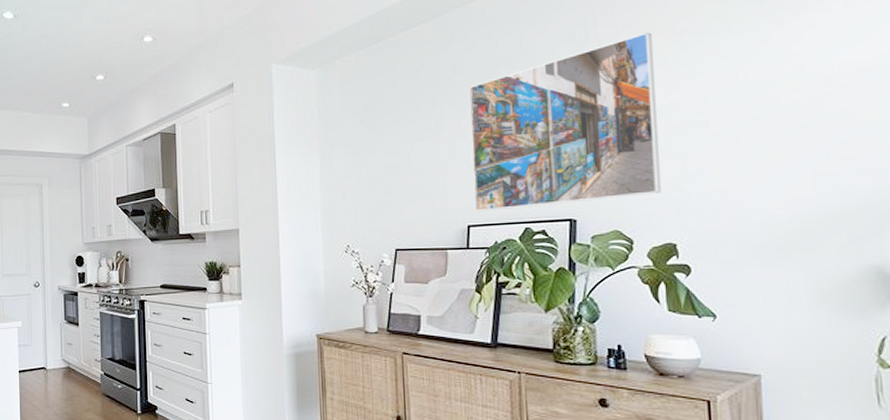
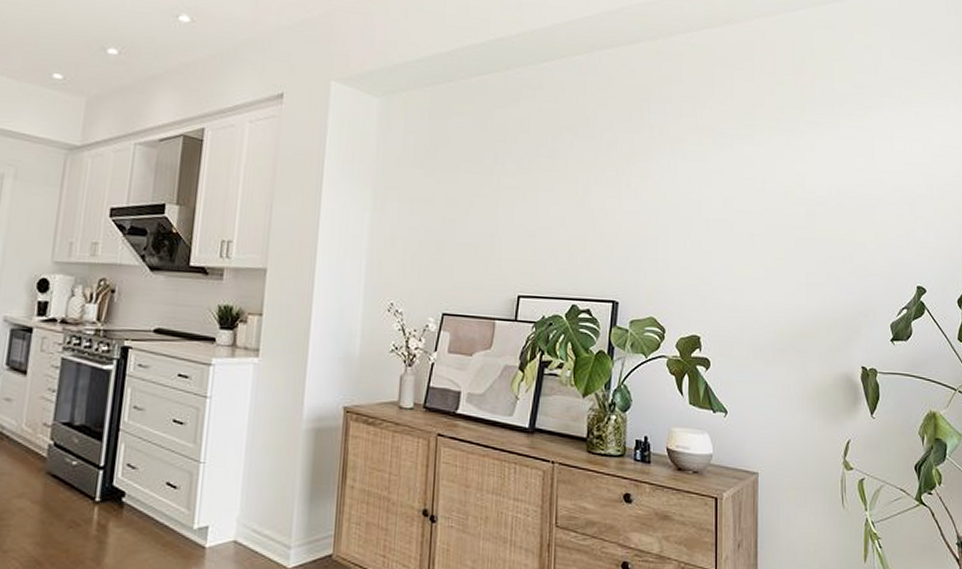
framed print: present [469,32,661,212] -> none [526,127,695,285]

